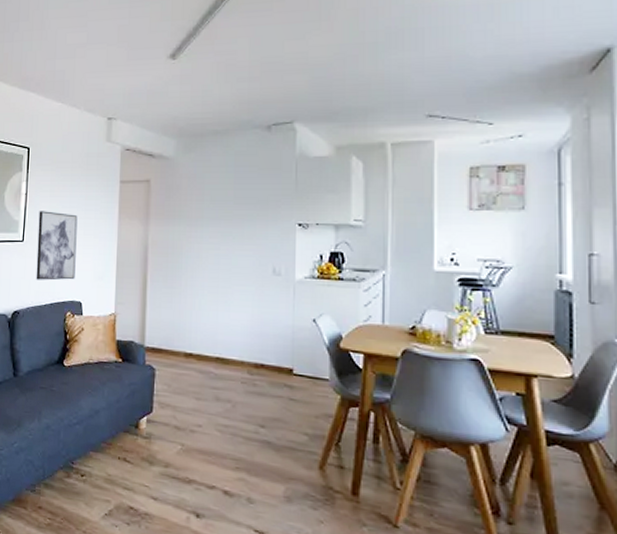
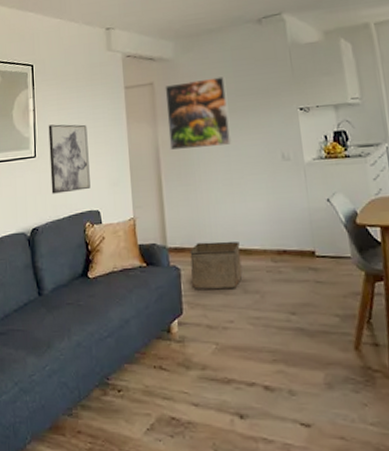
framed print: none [159,182,225,254] -> present [165,76,232,151]
storage bin: none [164,345,218,396] -> present [190,241,243,290]

